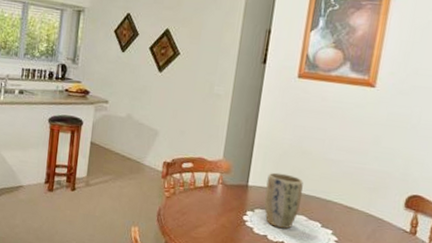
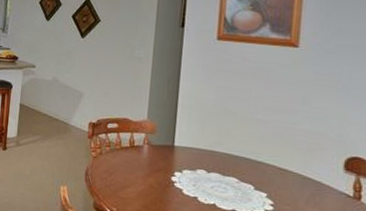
plant pot: present [264,172,304,229] -> none [192,133,231,191]

